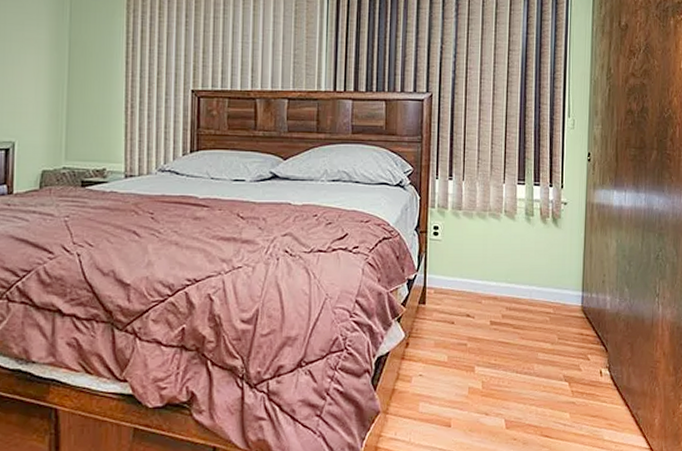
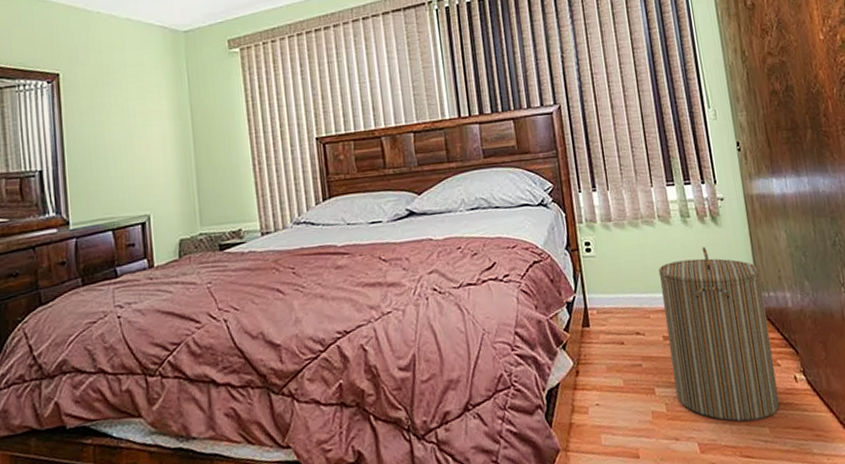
laundry hamper: none [493,245,588,405] -> present [658,247,780,422]

